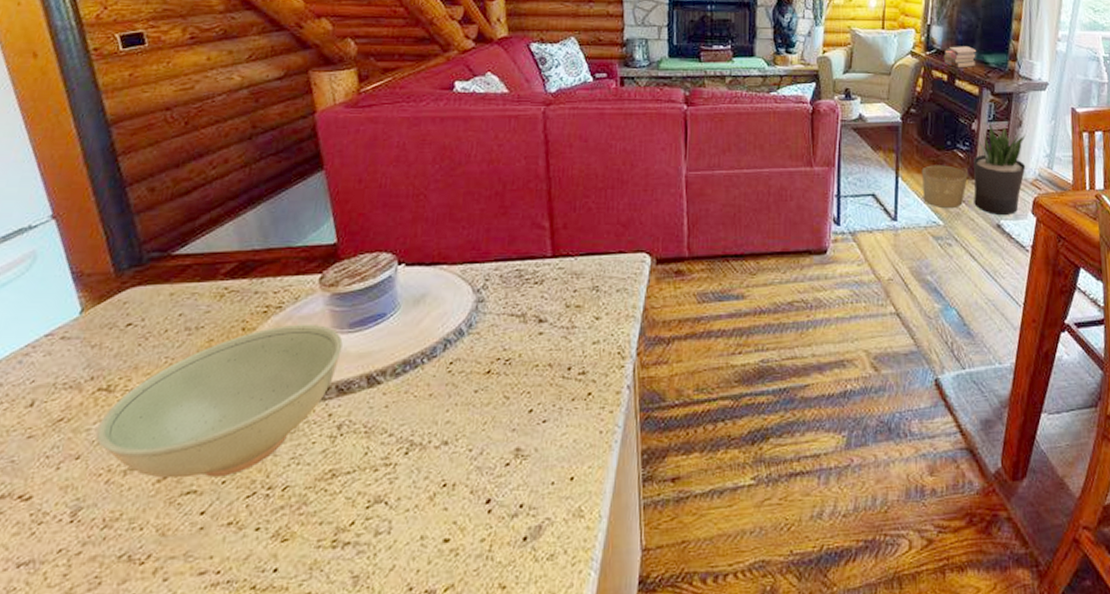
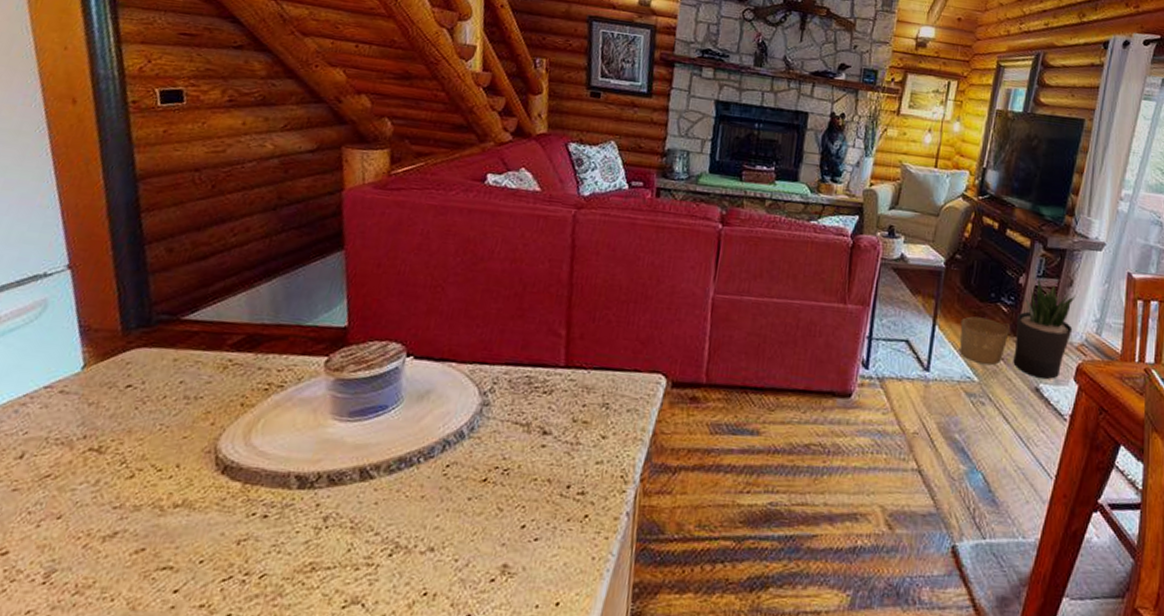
bowl: present [95,324,343,479] -> none [79,406,341,557]
books: present [943,46,977,68] -> none [996,194,1033,218]

